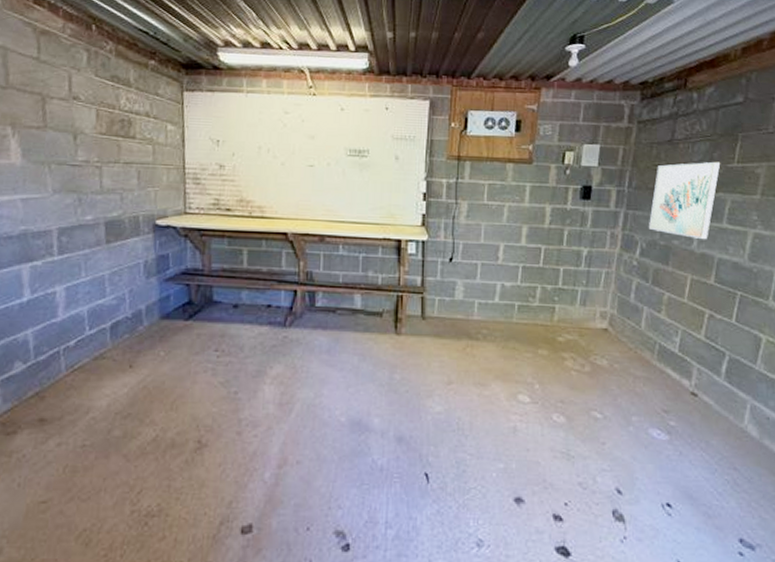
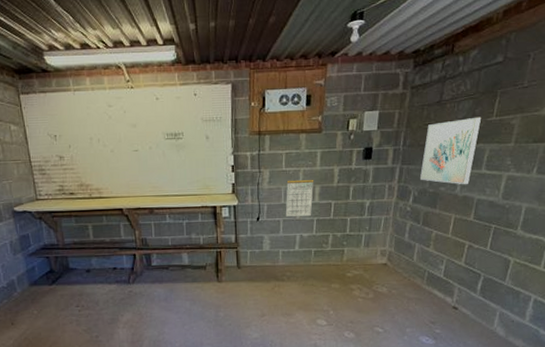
calendar: none [484,216,521,262] -> present [285,179,314,217]

